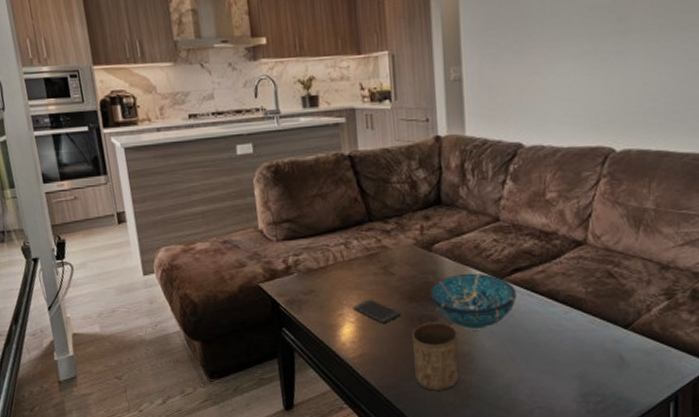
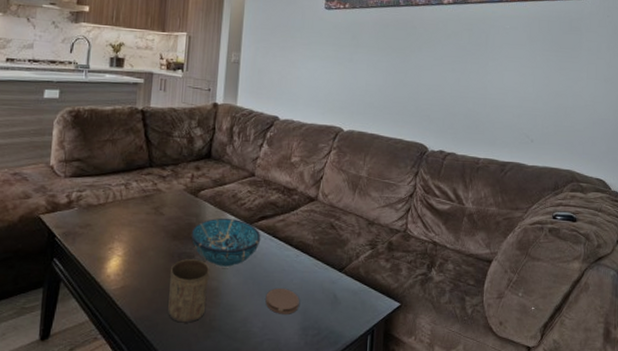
smartphone: present [353,299,402,324] -> none [123,235,165,259]
coaster: none [531,351,574,380] -> present [265,288,299,314]

